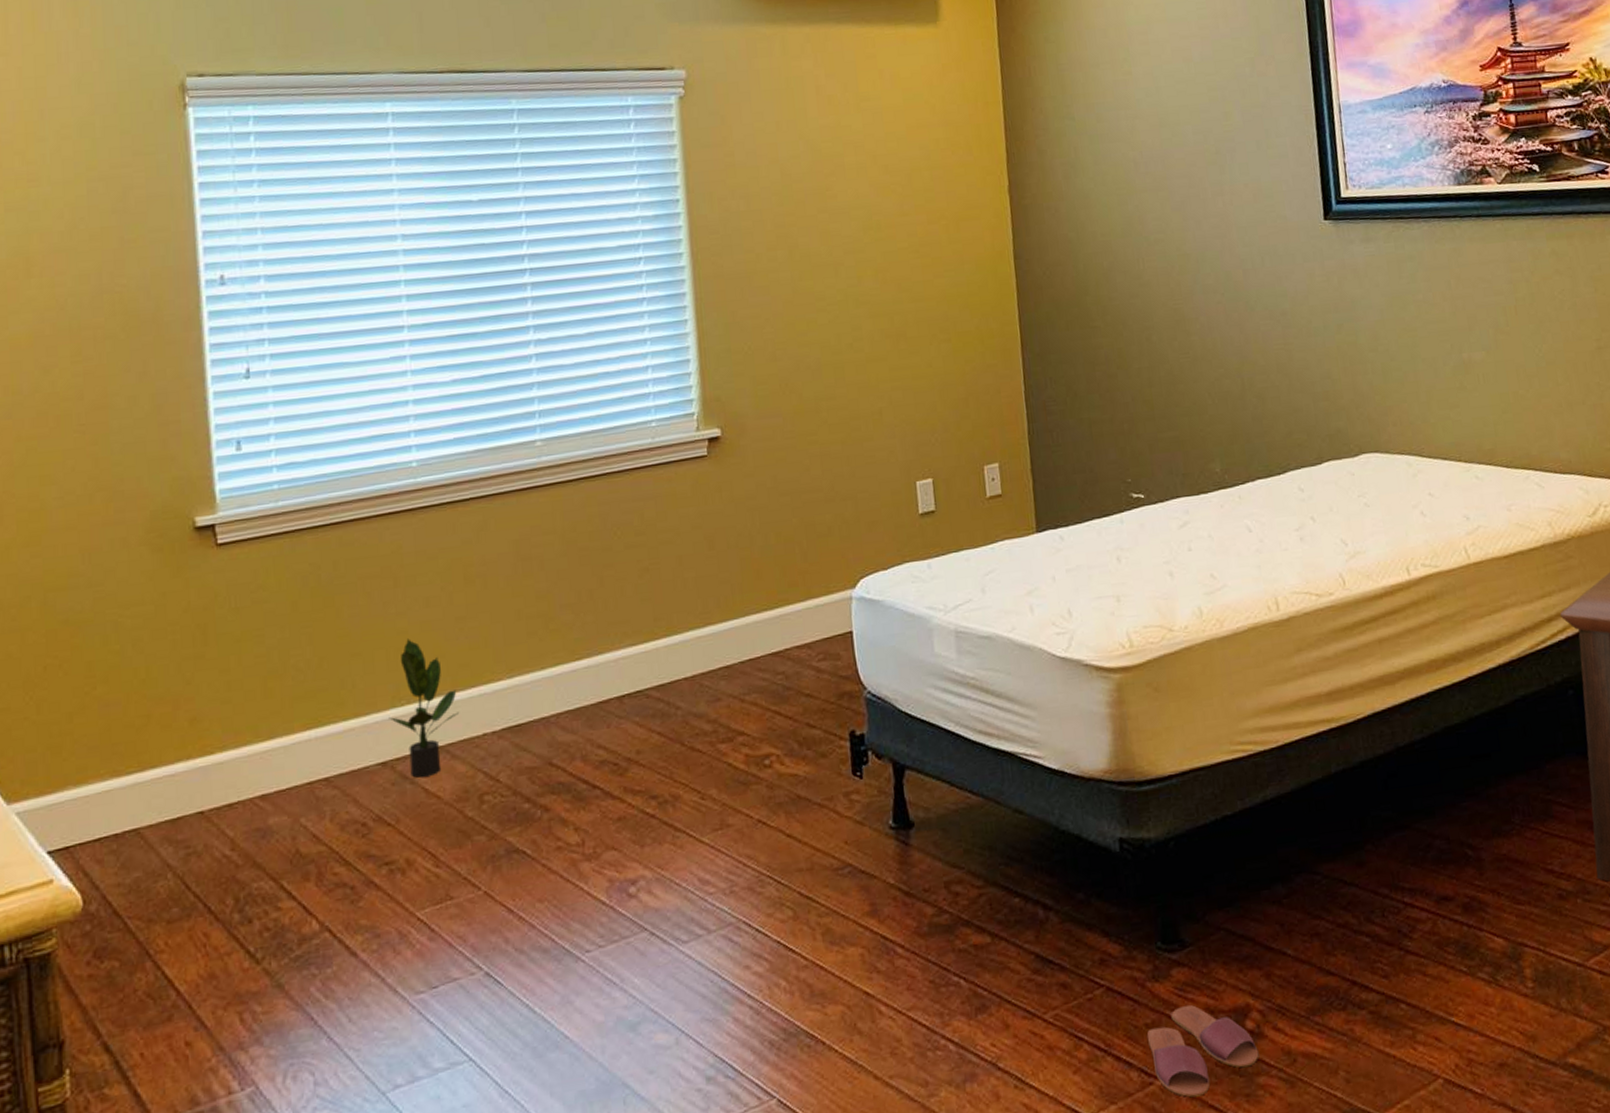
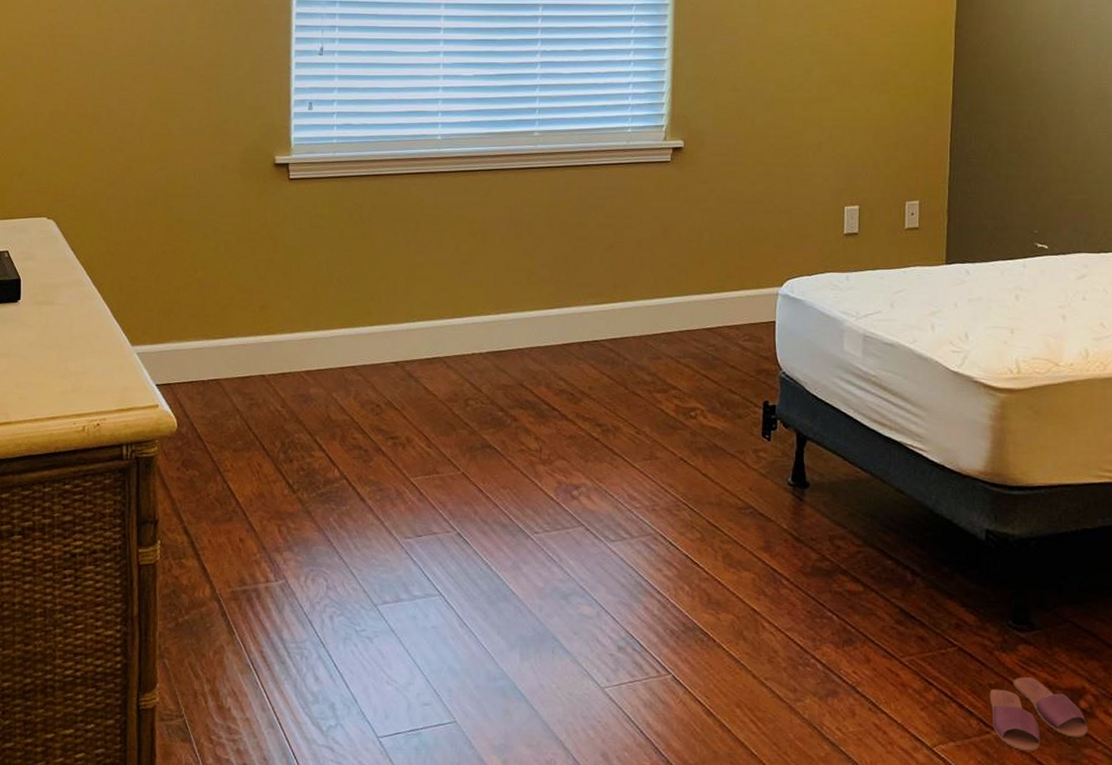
potted plant: present [389,639,460,778] -> none [403,272,456,378]

